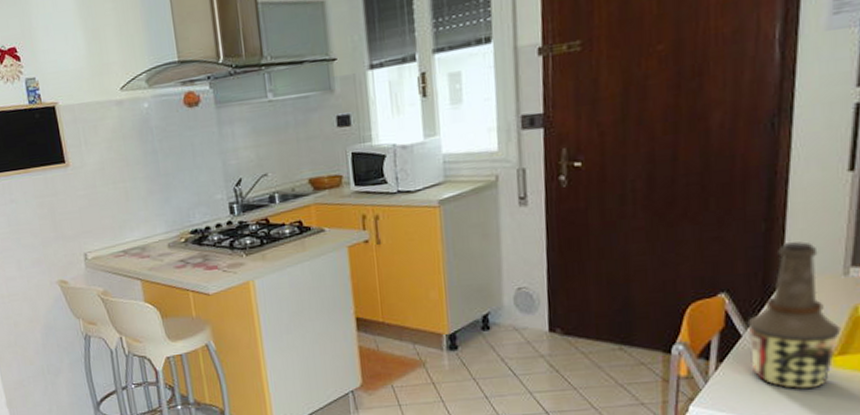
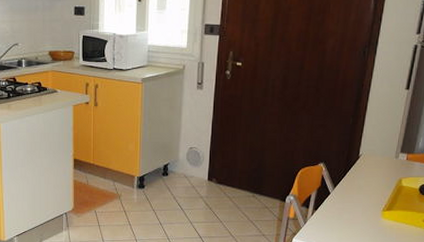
bottle: present [747,241,841,390] -> none [334,133,390,232]

